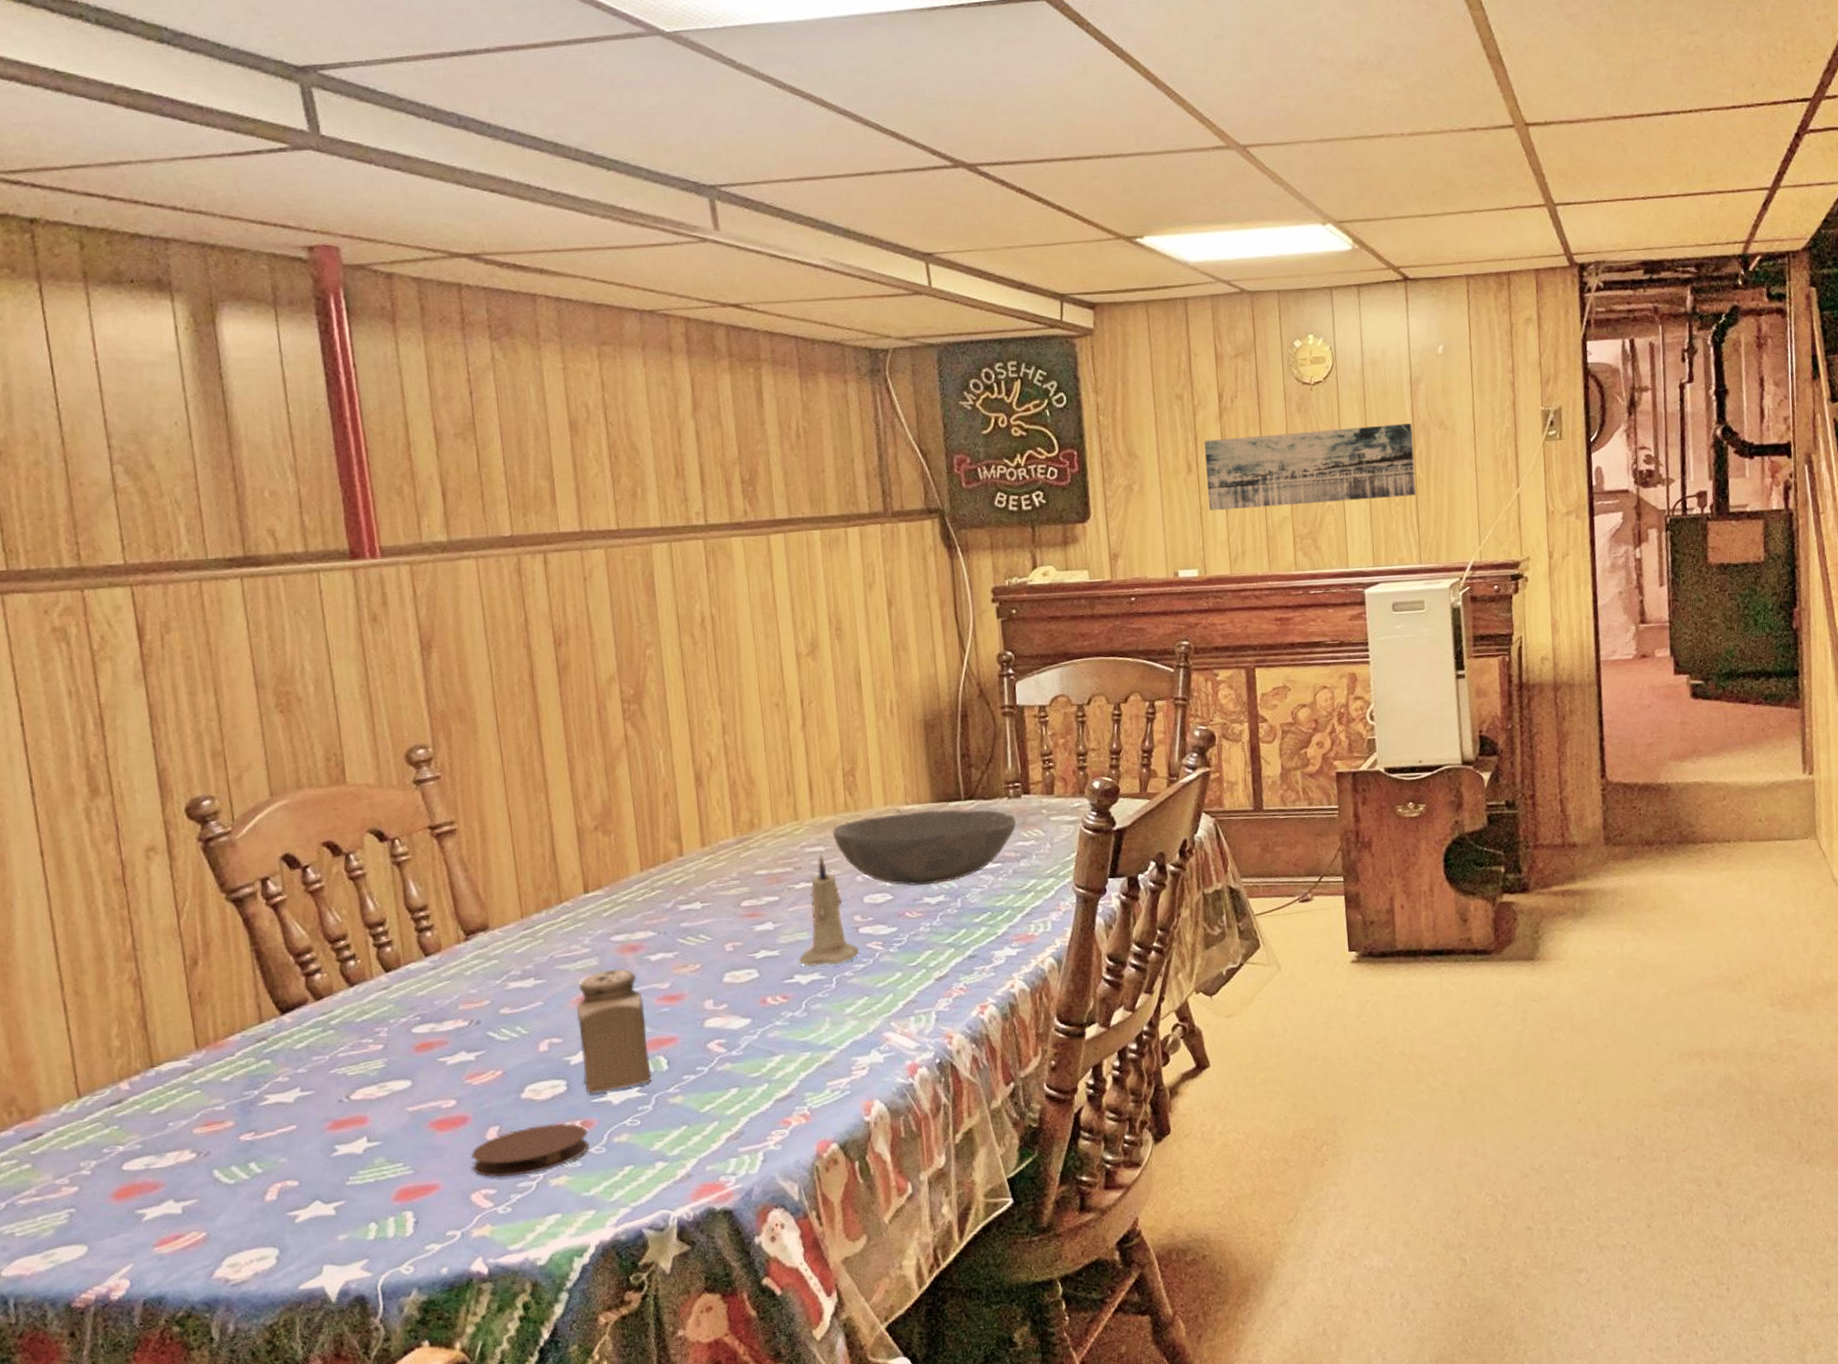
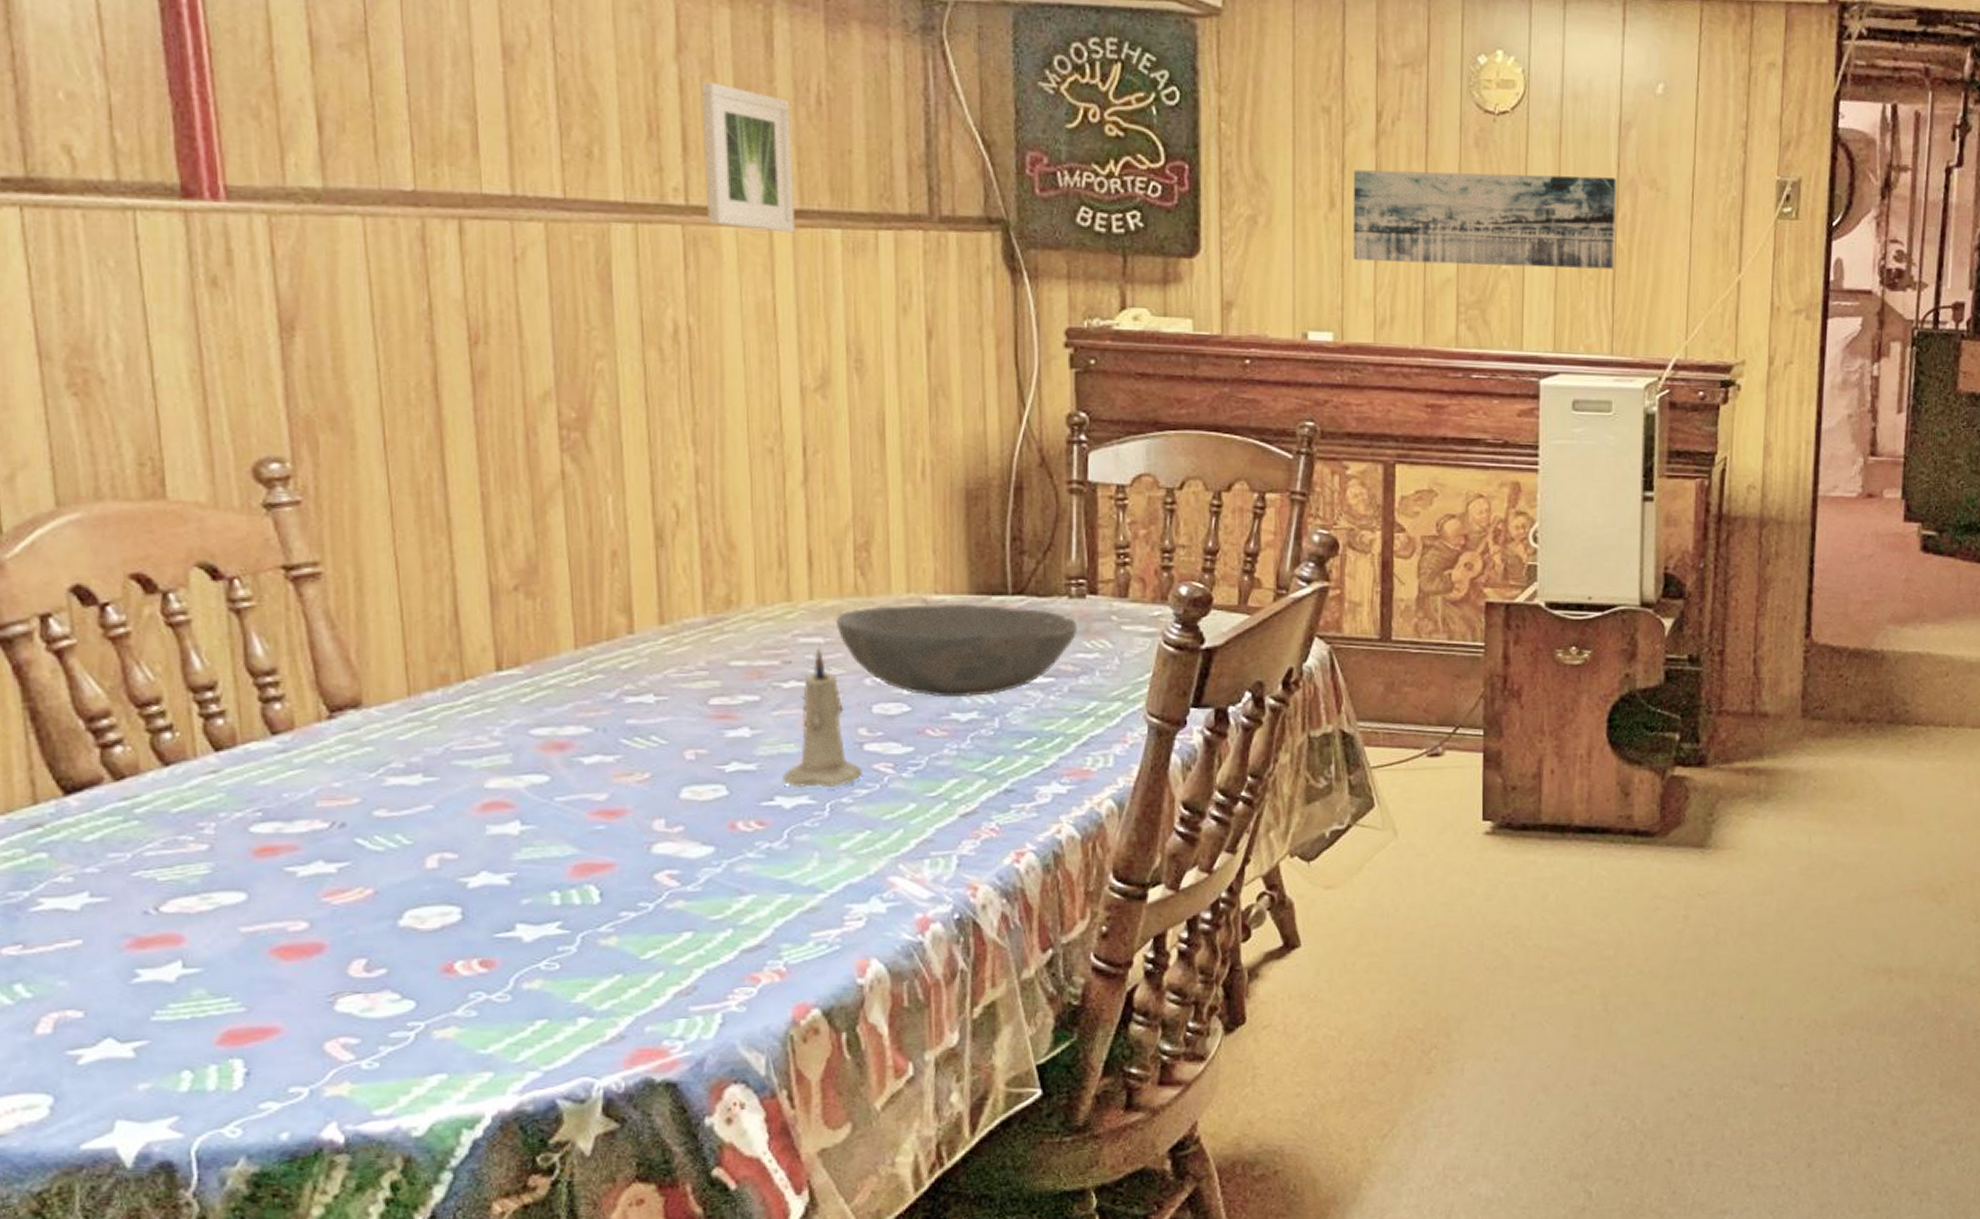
coaster: present [470,1123,589,1178] -> none [326,961,489,1024]
salt shaker: present [577,969,652,1094] -> none [479,772,578,928]
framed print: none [712,430,786,538] -> present [700,82,795,233]

